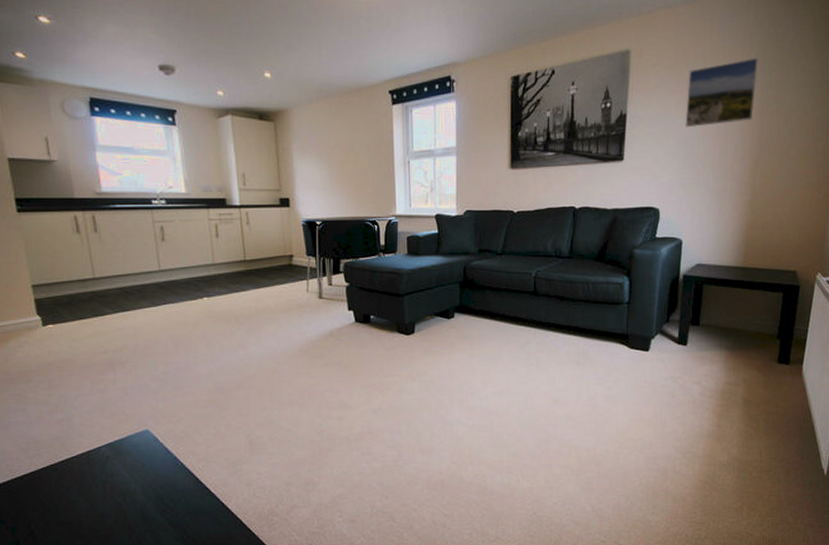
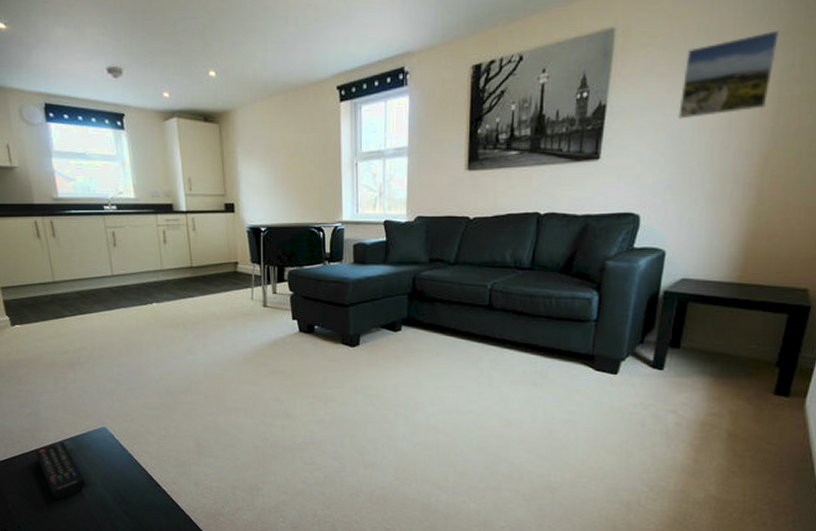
remote control: none [65,449,124,513] -> present [35,442,86,500]

